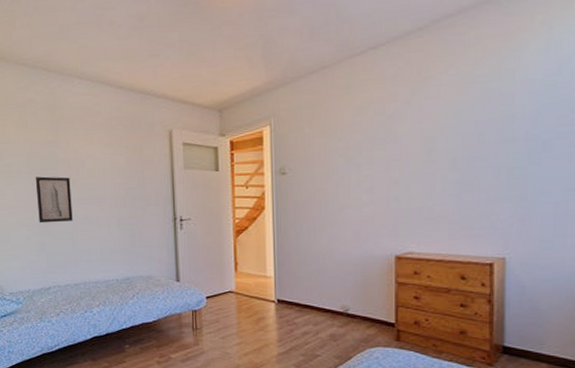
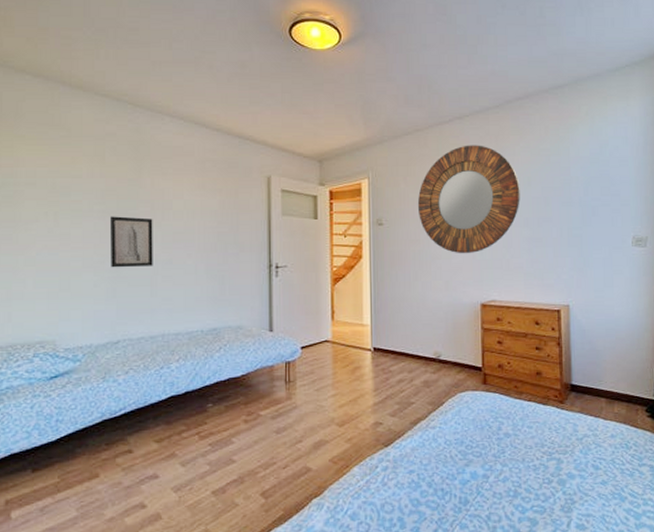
home mirror: none [323,77,447,203] -> present [417,145,520,254]

